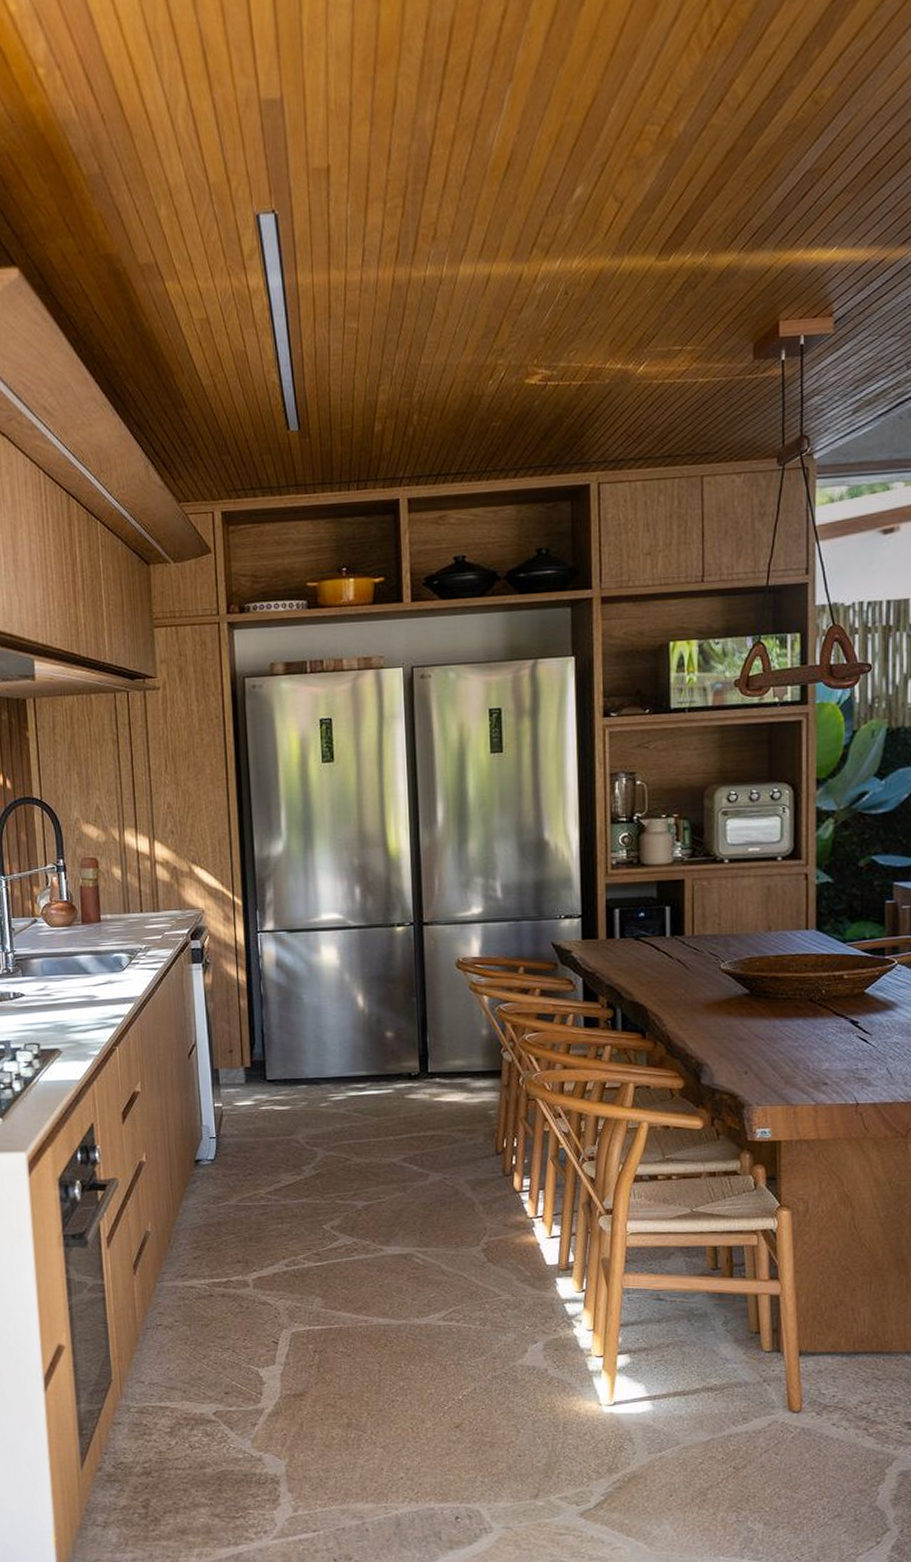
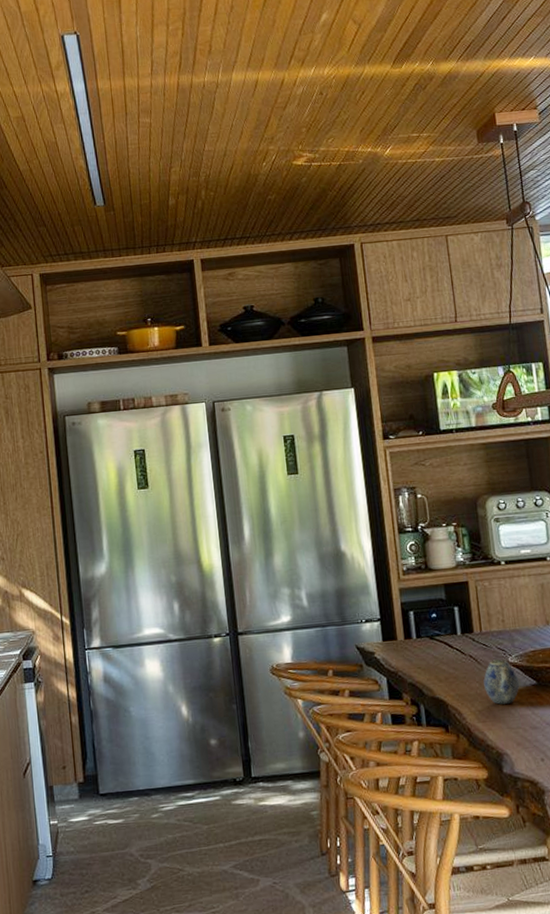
teapot: none [690,964,730,1013] -> present [483,658,520,705]

